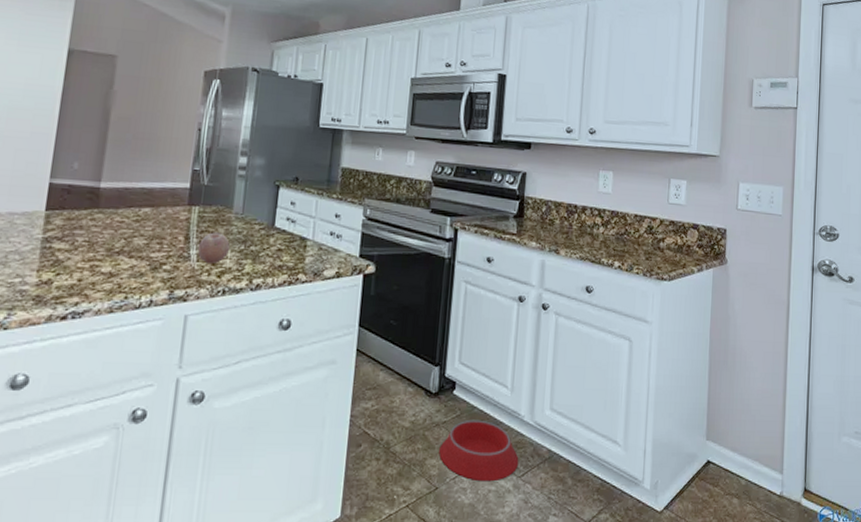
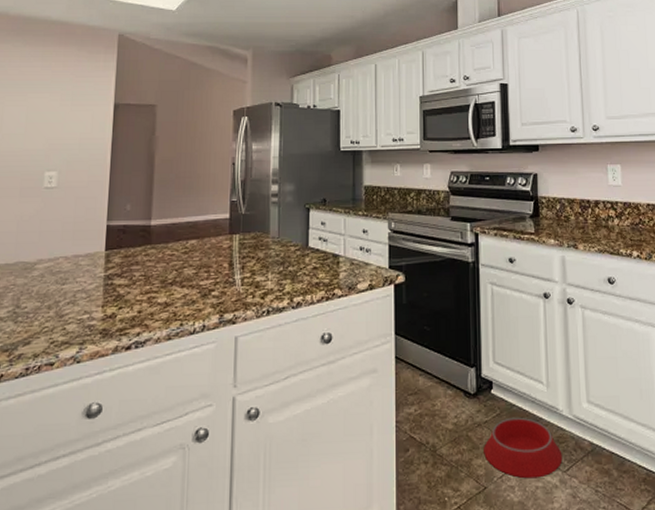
fruit: present [198,232,230,265] -> none [242,257,269,287]

